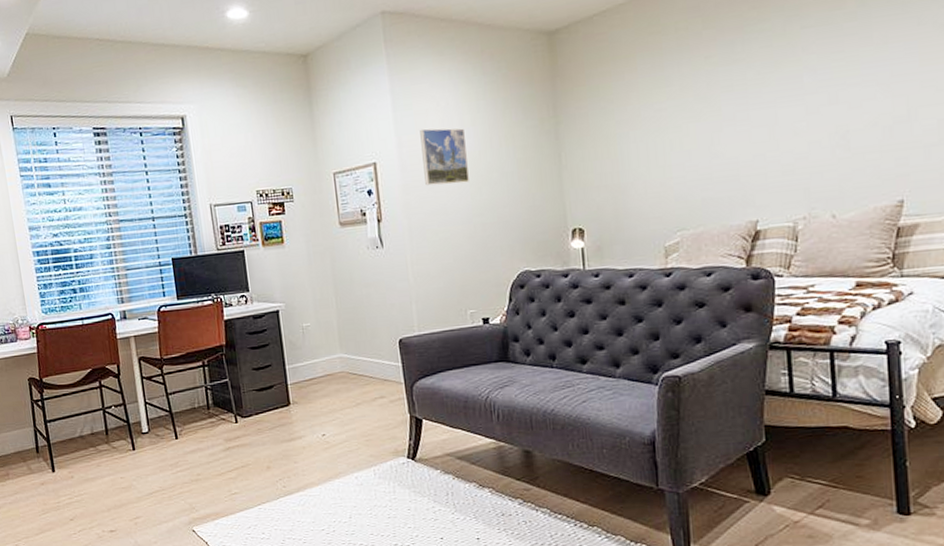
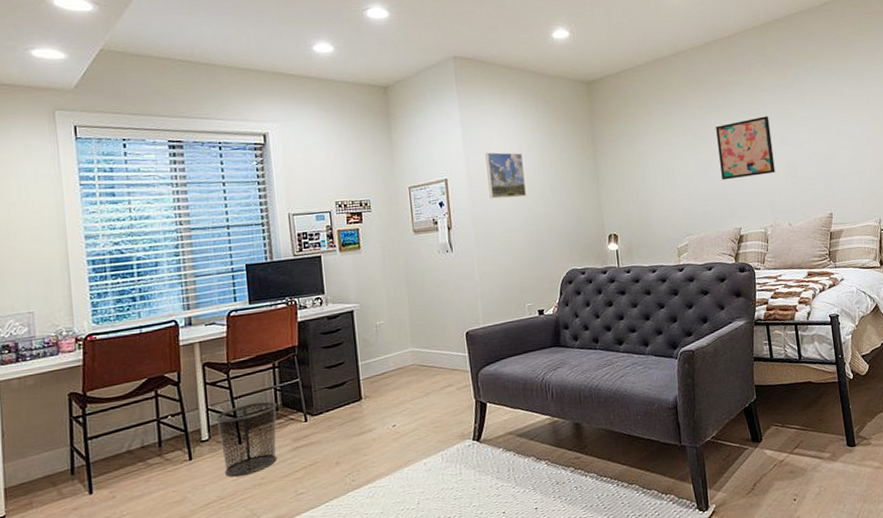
waste bin: none [152,399,212,470] -> present [215,401,278,477]
wall art: none [728,63,816,157] -> present [716,116,776,180]

